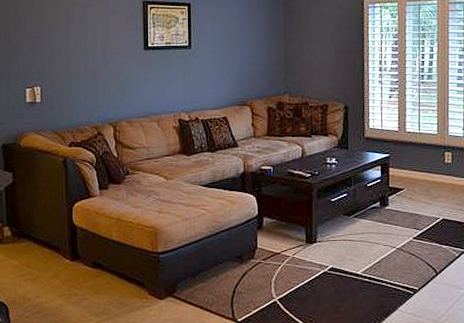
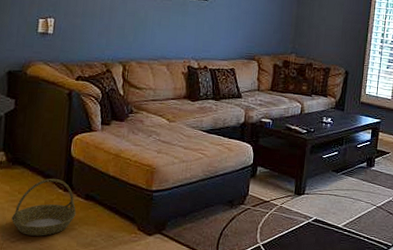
basket: none [24,248,85,309] -> present [12,178,76,236]

